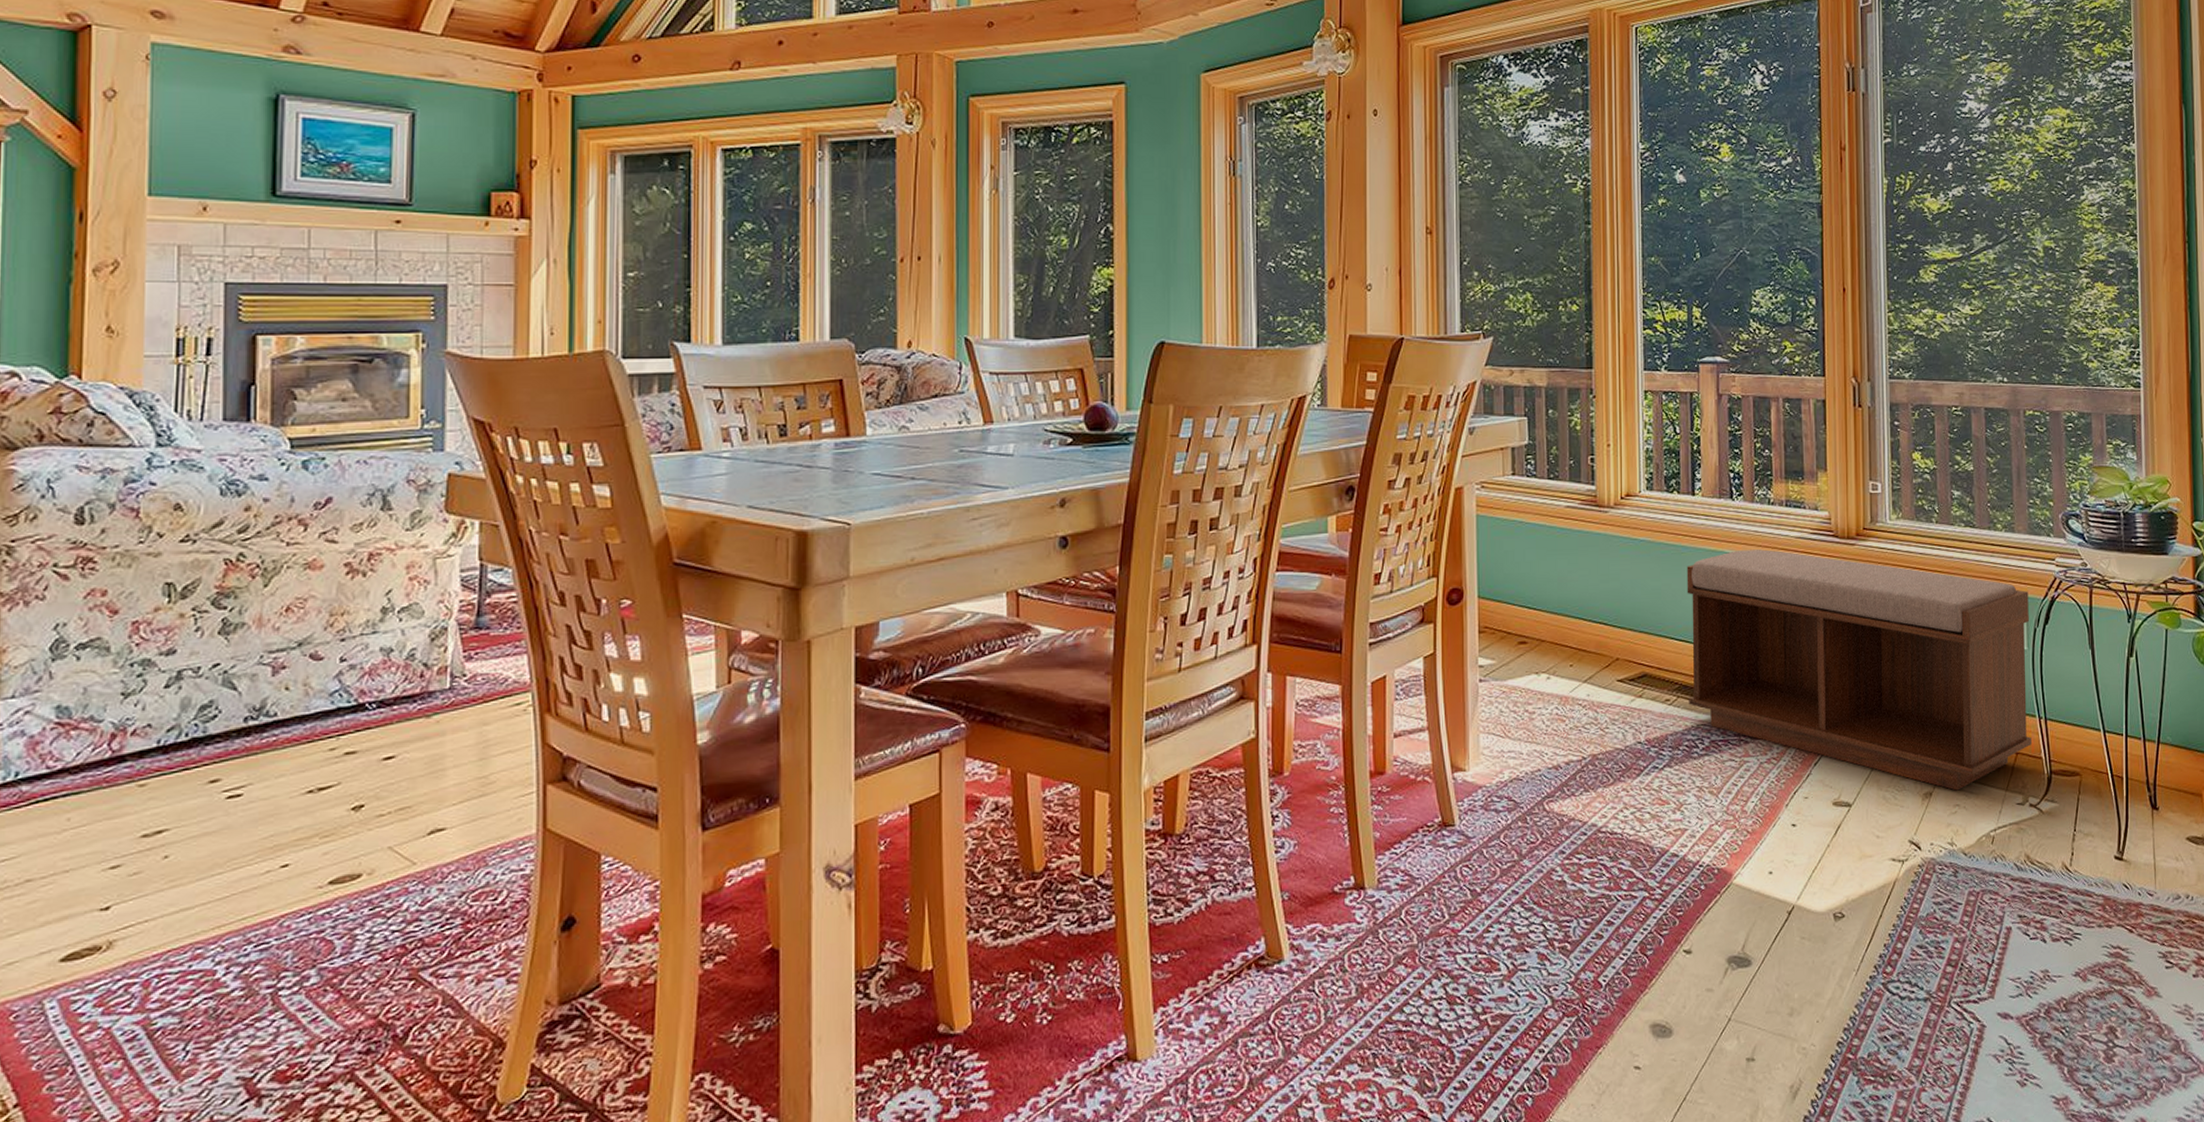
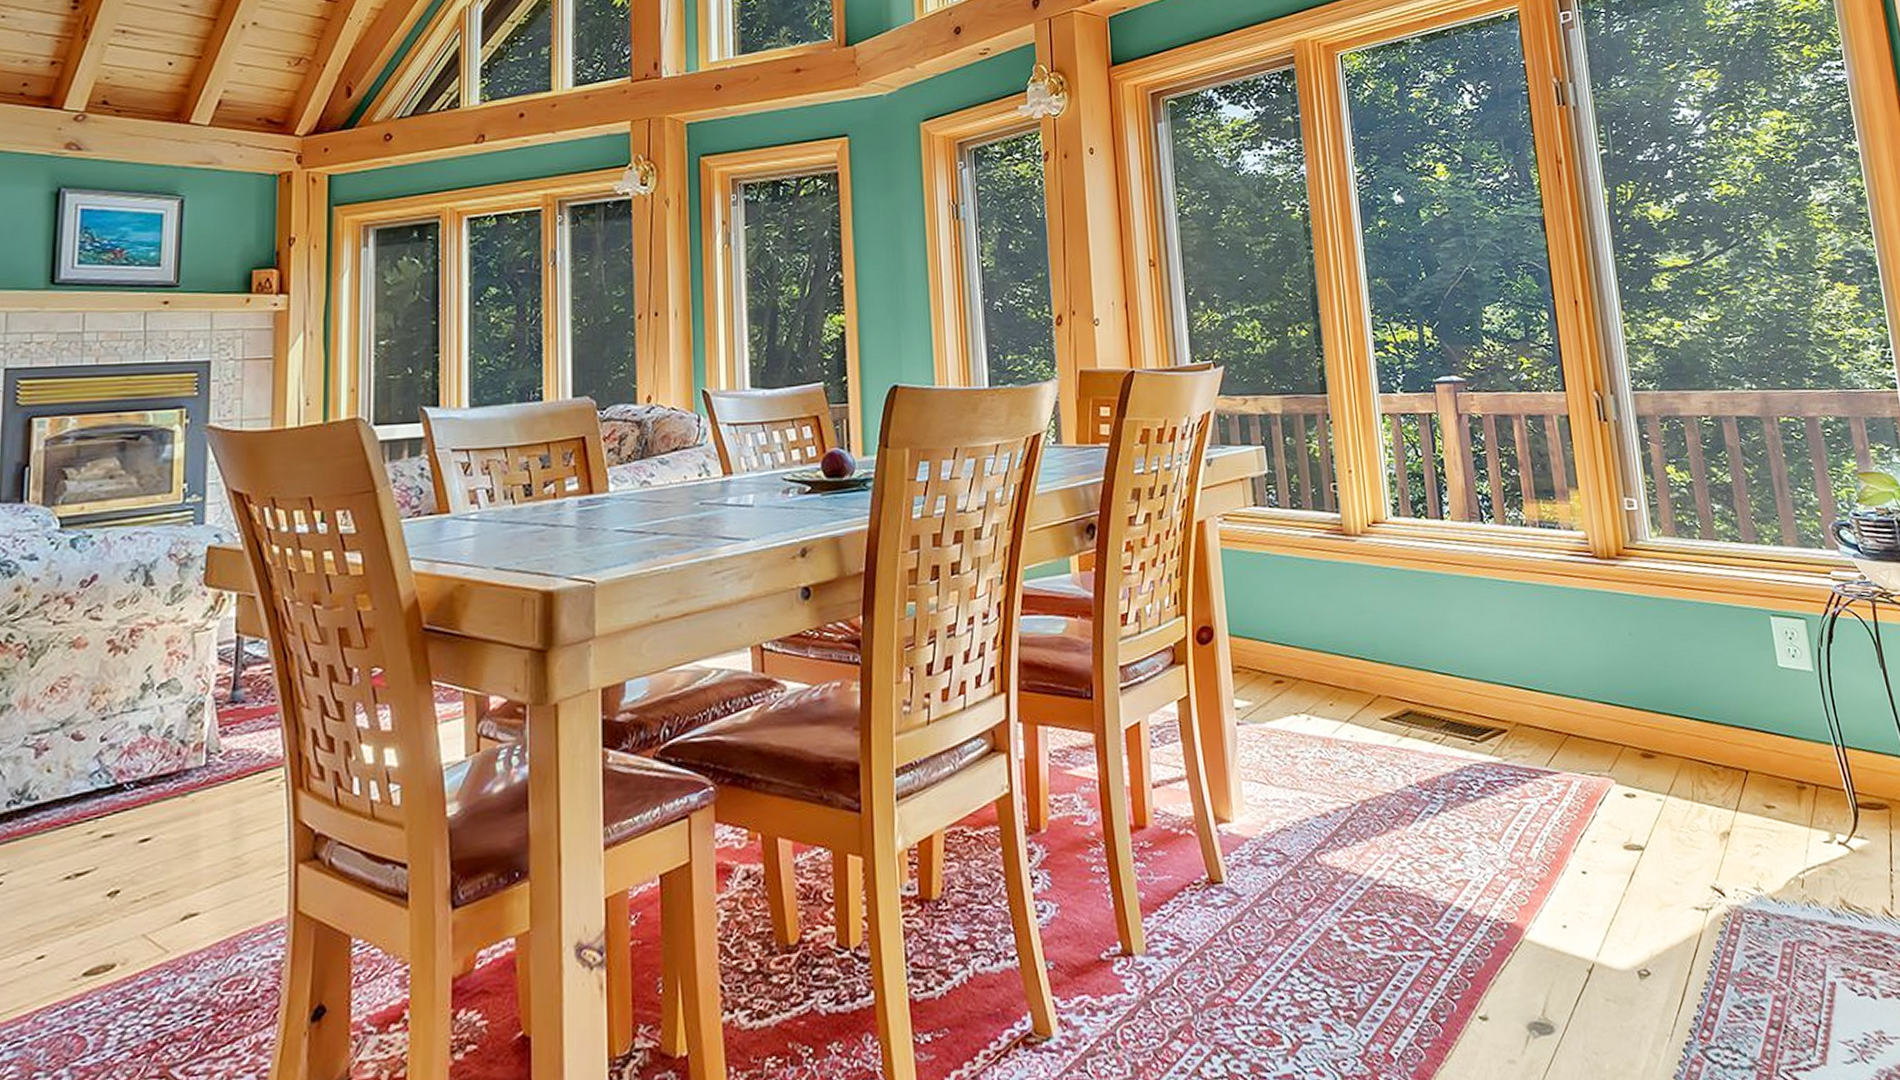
bench: present [1686,549,2032,791] -> none [1442,573,1832,829]

